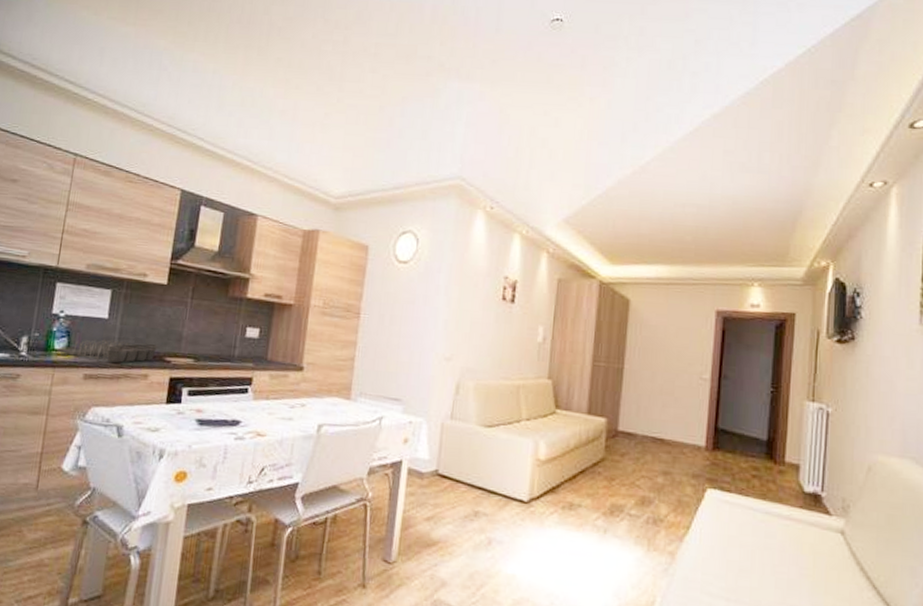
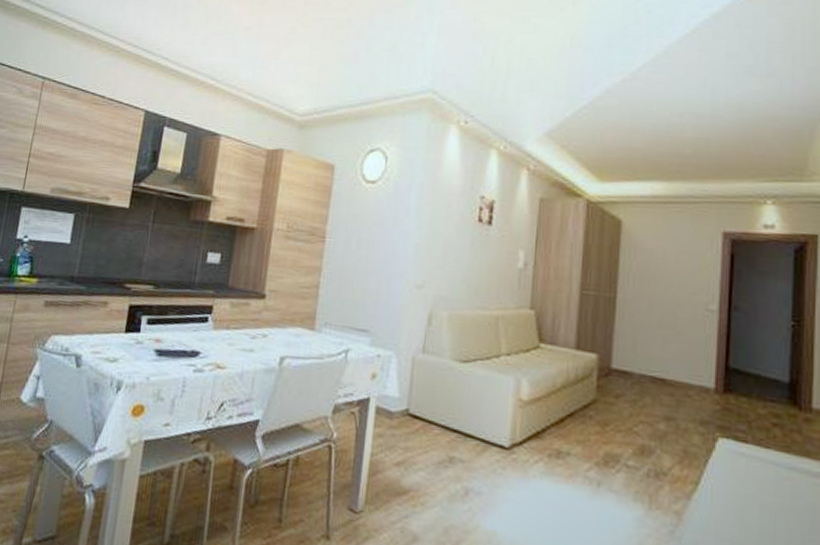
dish rack: present [57,339,159,363] -> none [19,265,119,290]

